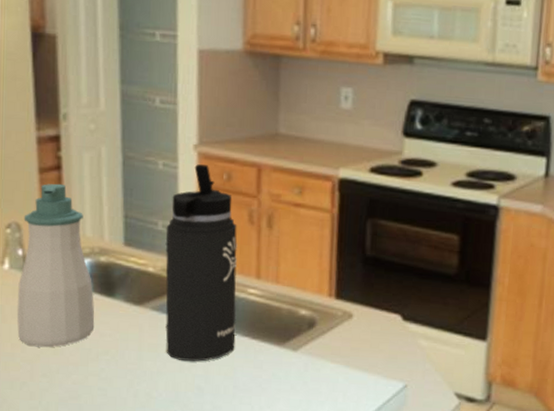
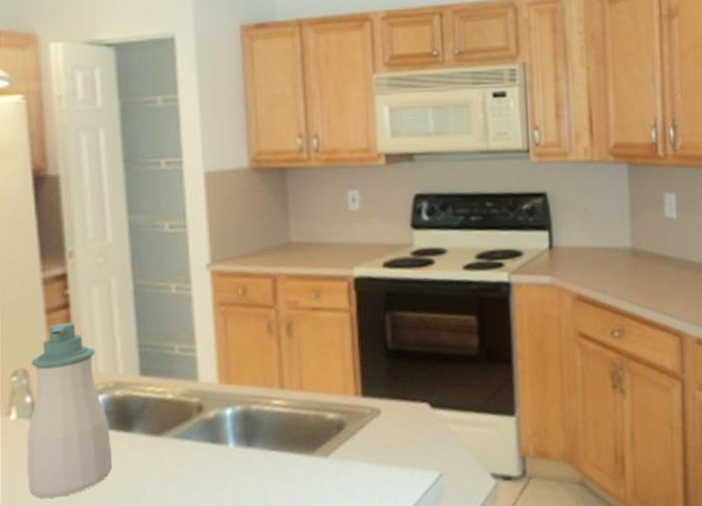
thermos bottle: present [165,164,238,362] -> none [183,282,264,487]

